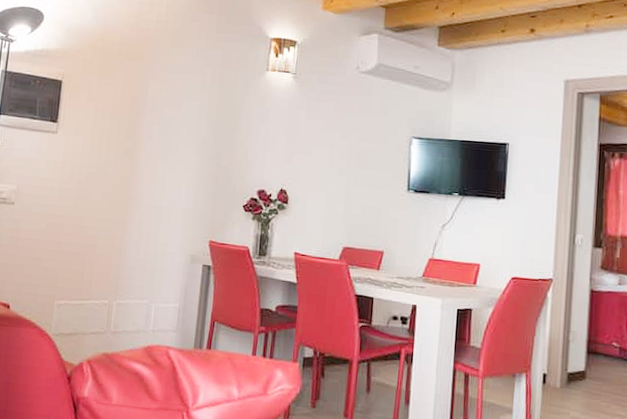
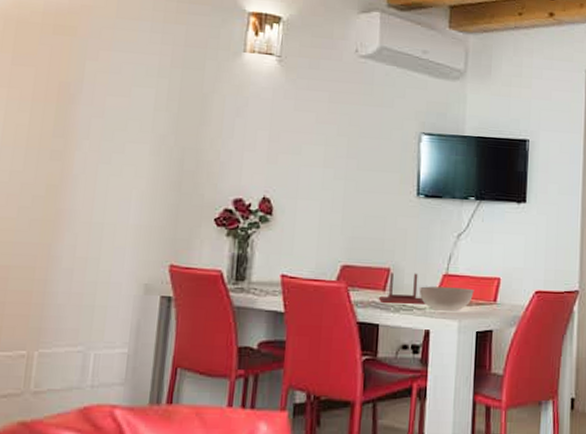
napkin holder: none [374,254,414,283] -> present [379,272,426,304]
bowl: none [408,267,457,291] -> present [419,286,475,311]

